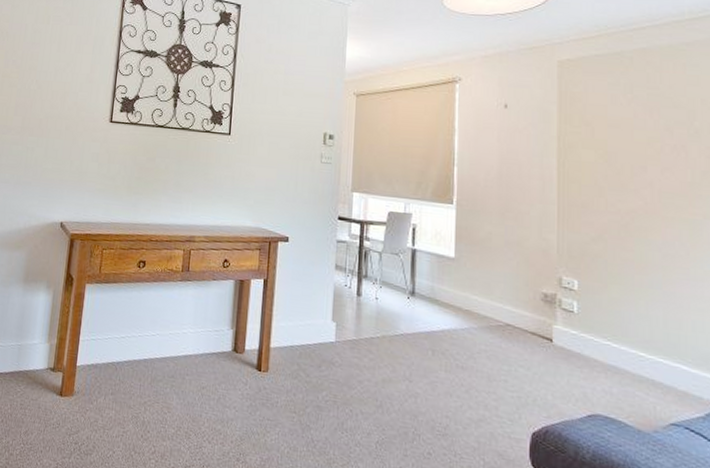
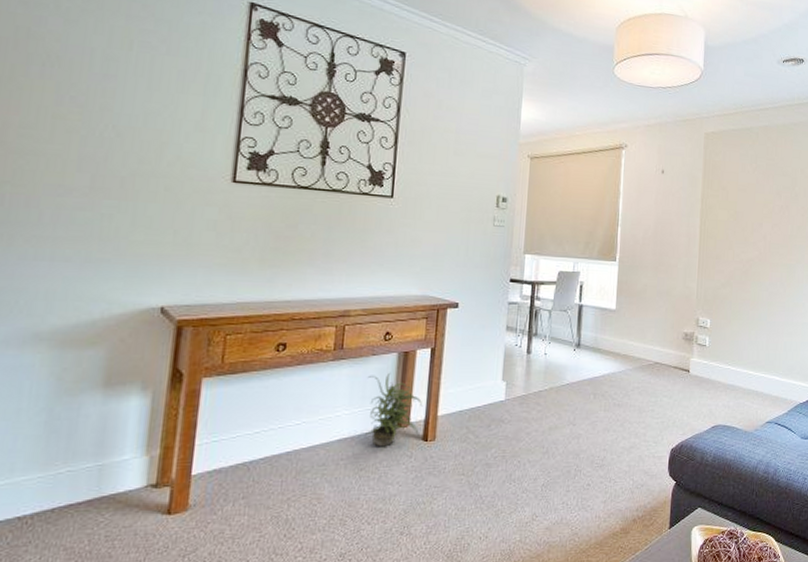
potted plant: none [207,298,257,370] -> present [365,372,423,447]

